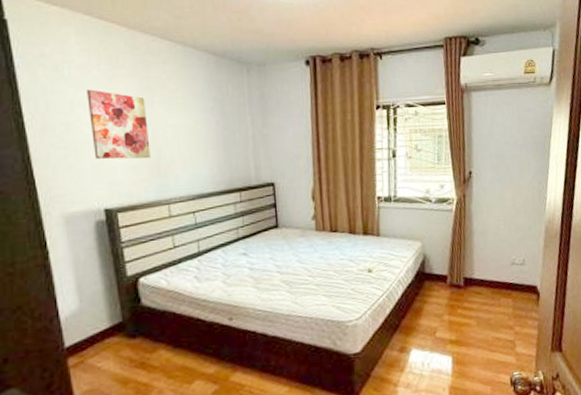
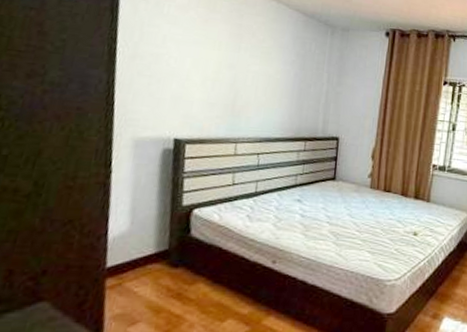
wall art: present [87,89,151,160] -> none [175,27,234,98]

